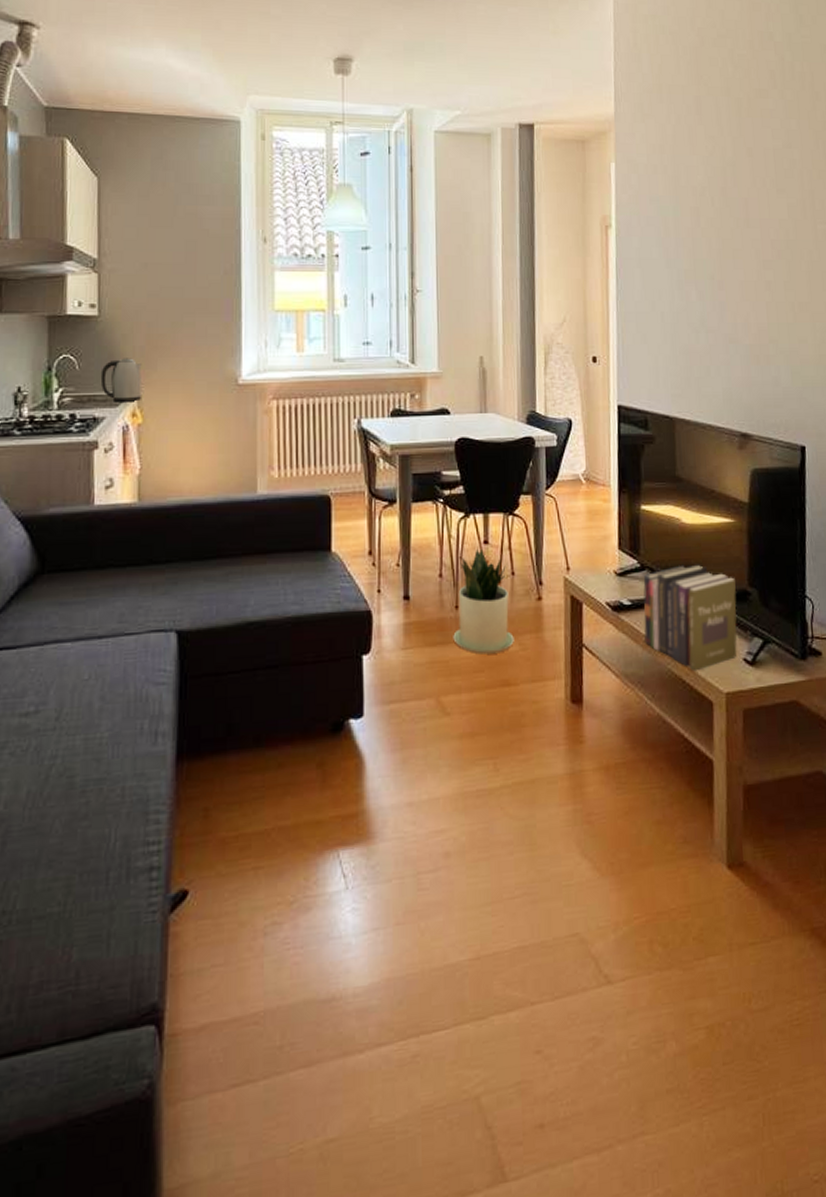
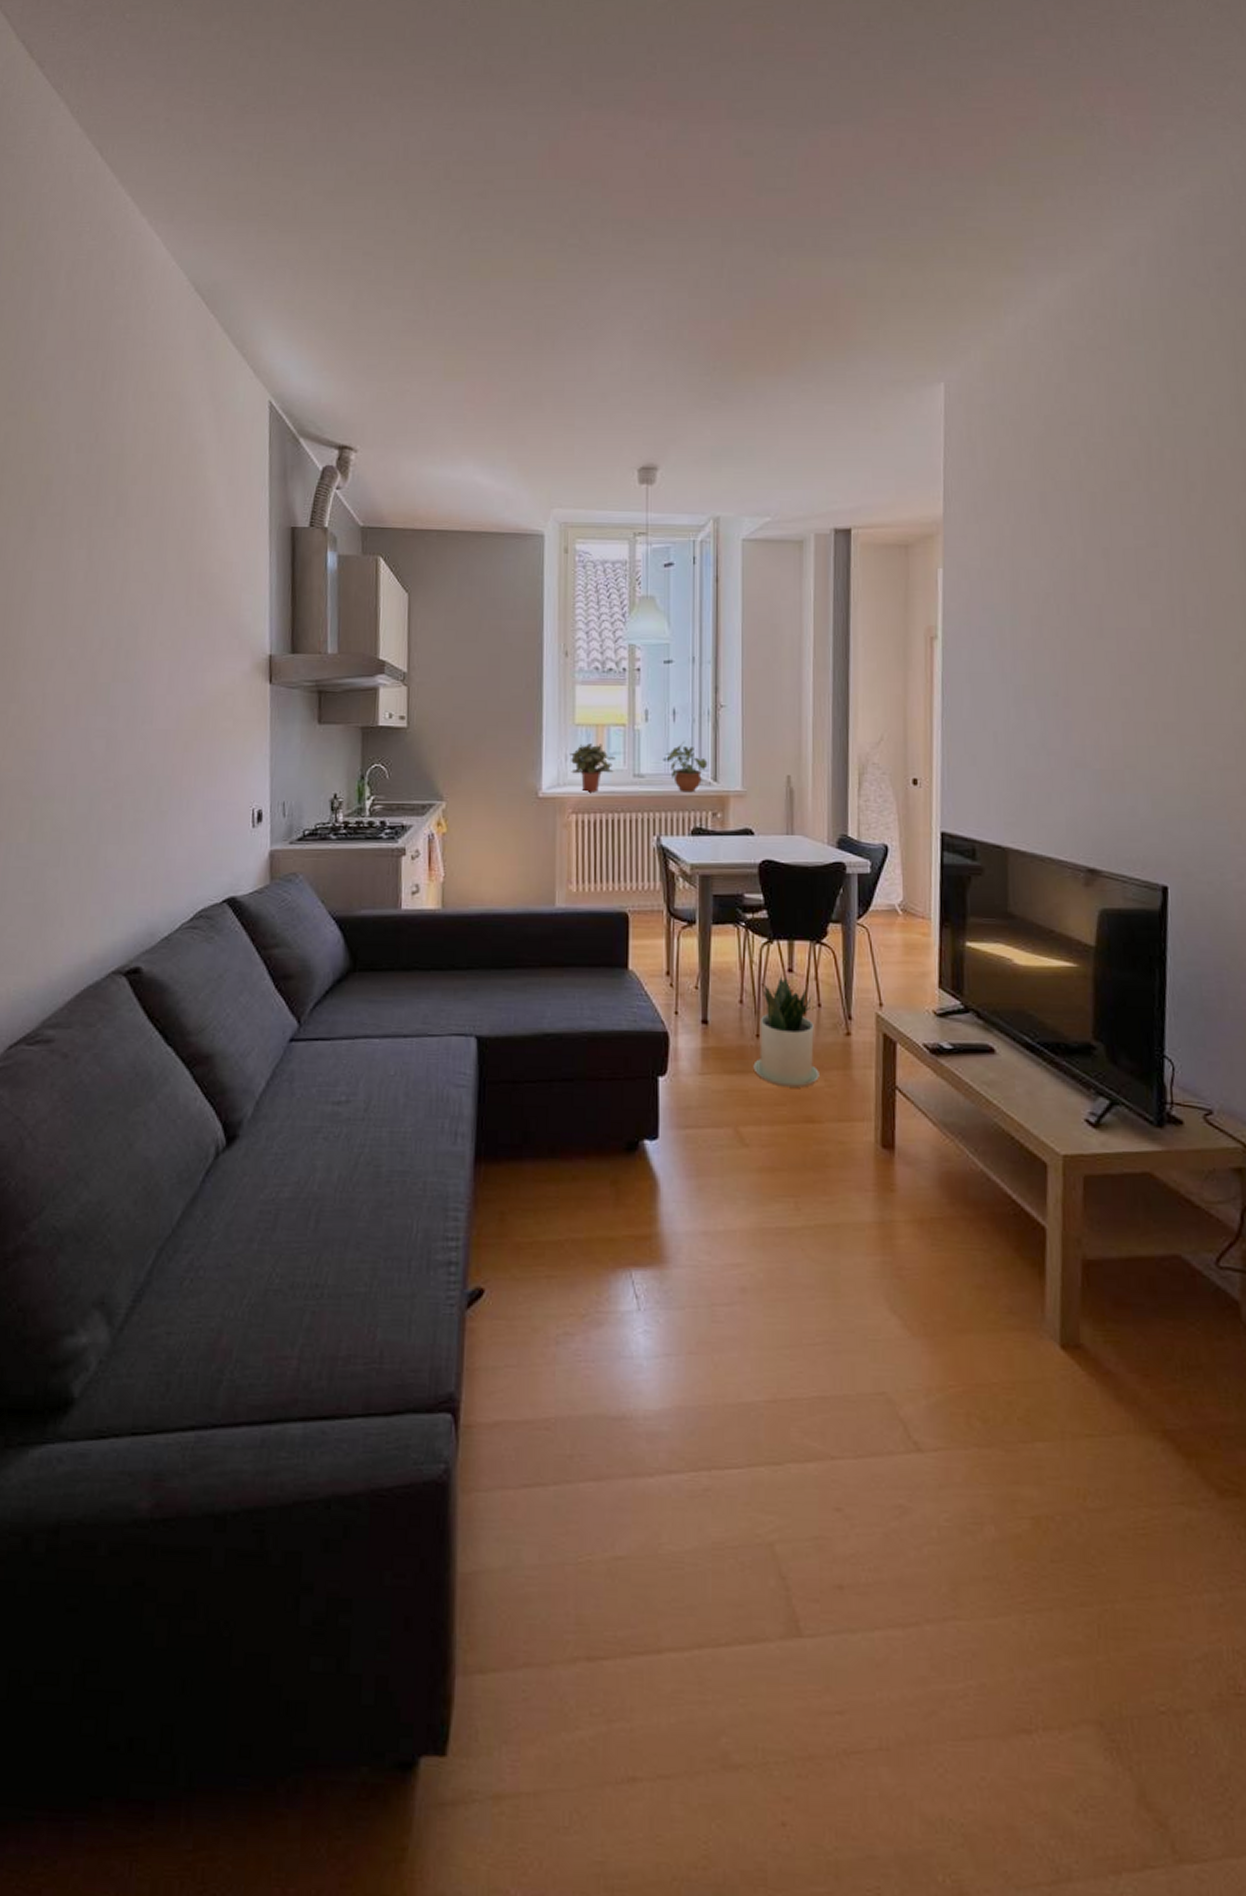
kettle: present [100,358,143,402] -> none [408,768,447,812]
potted plant: none [270,329,316,378] -> present [570,743,615,792]
potted plant: none [365,325,405,375] -> present [666,741,708,793]
books: present [643,564,738,672] -> none [966,1010,1079,1128]

